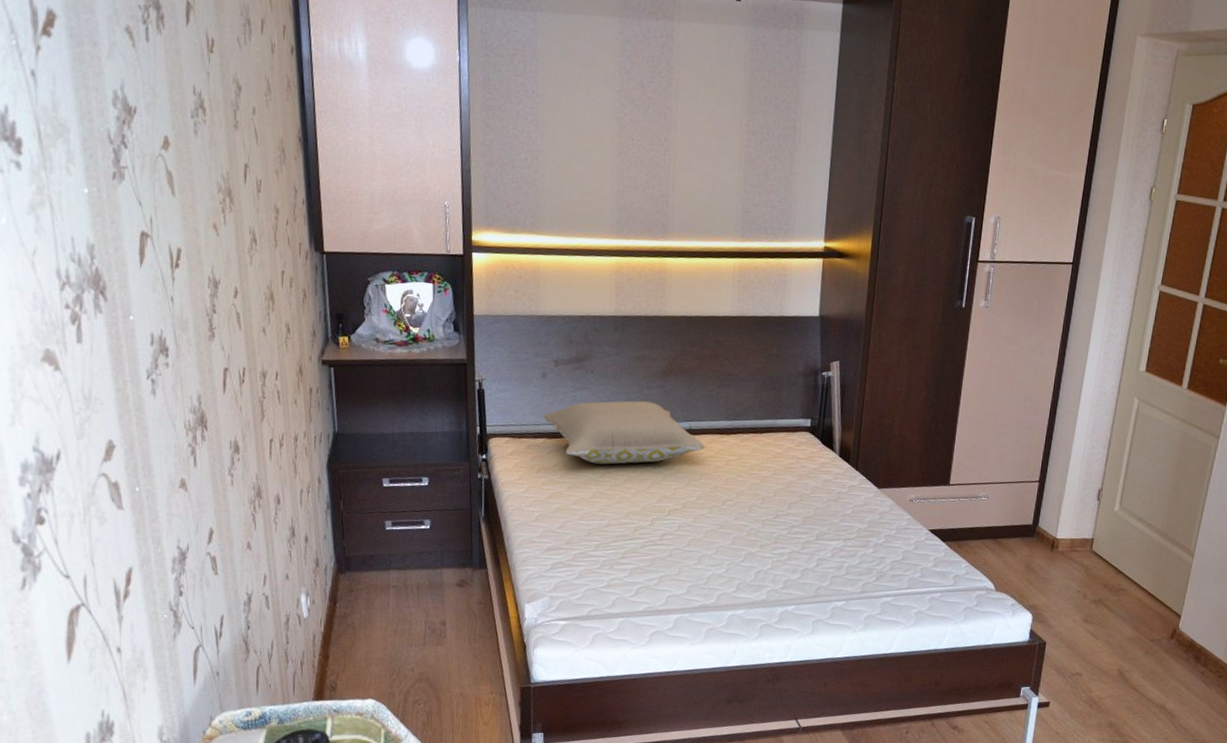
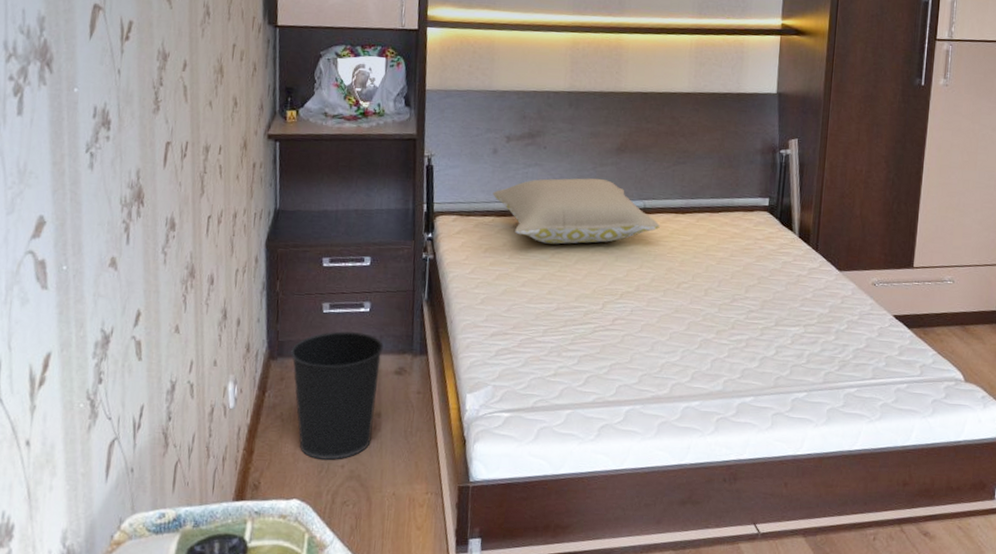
wastebasket: none [358,547,445,665] -> present [291,331,383,461]

